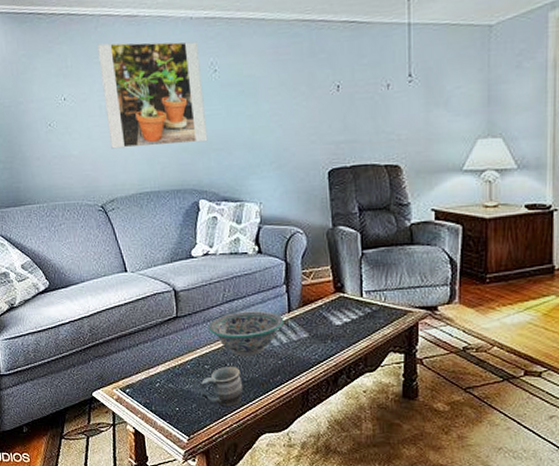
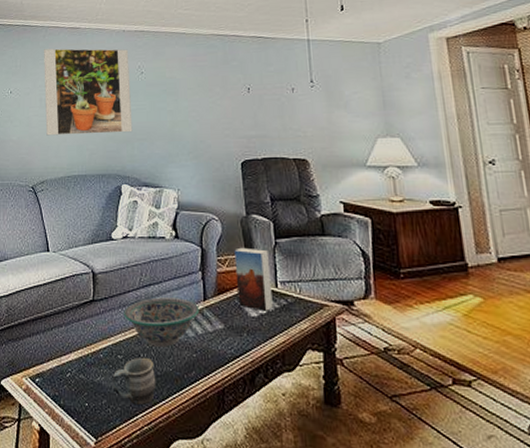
book: none [320,259,357,319] -> present [234,247,273,311]

